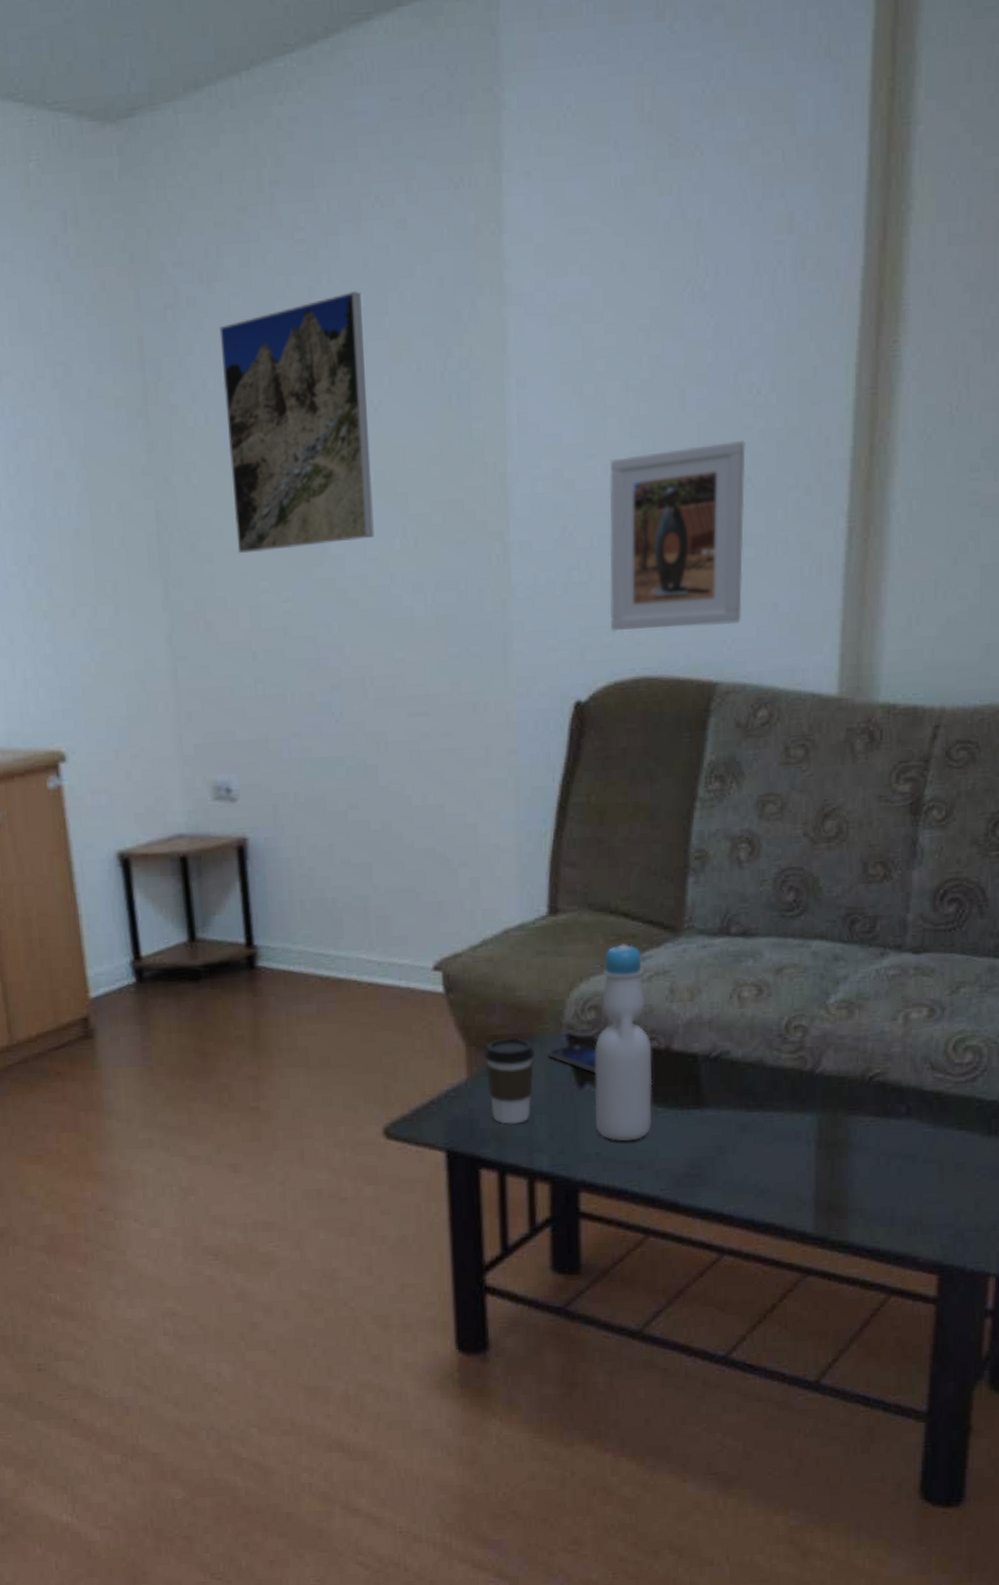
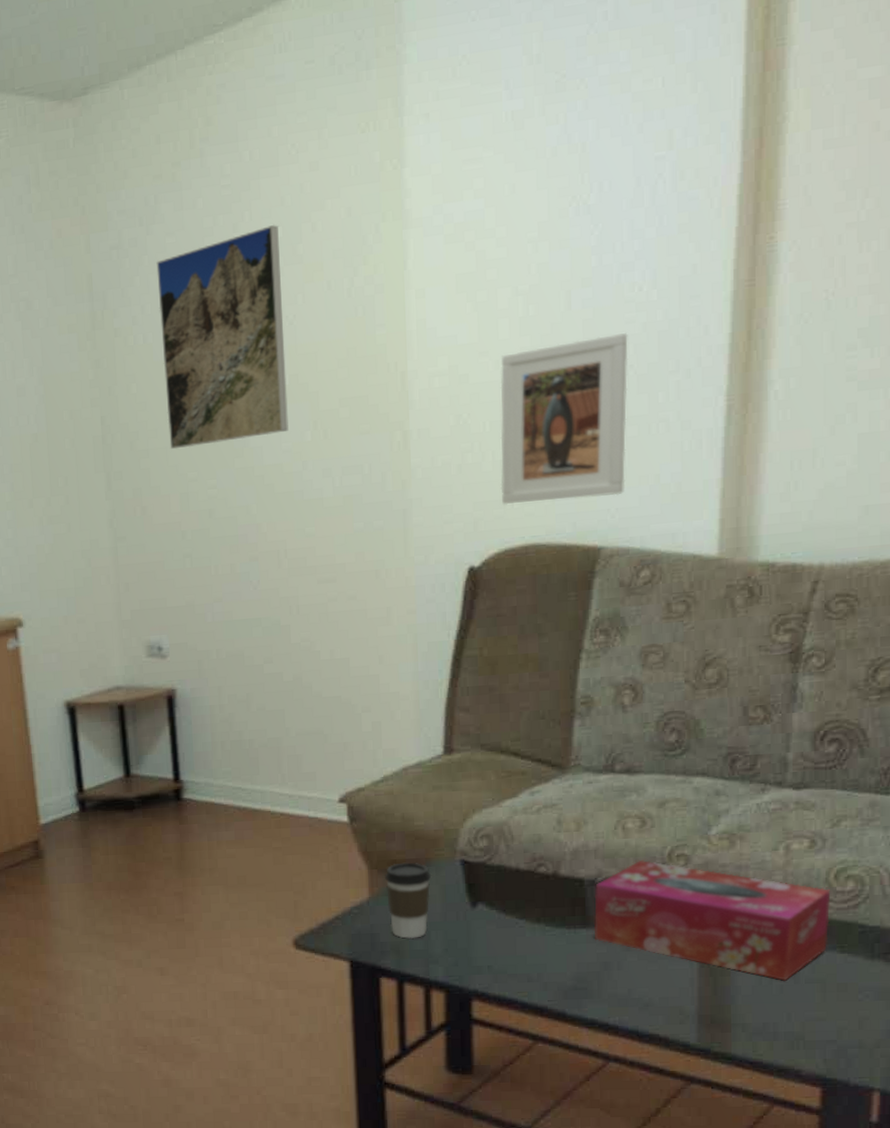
smartphone: present [548,1042,597,1074] -> none [443,867,489,896]
bottle: present [594,944,653,1142] -> none [486,780,541,956]
tissue box: none [708,1031,949,1161] -> present [593,859,831,981]

